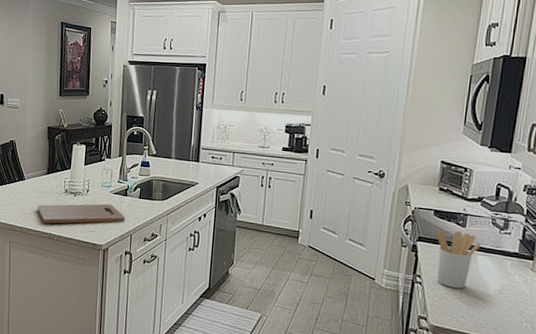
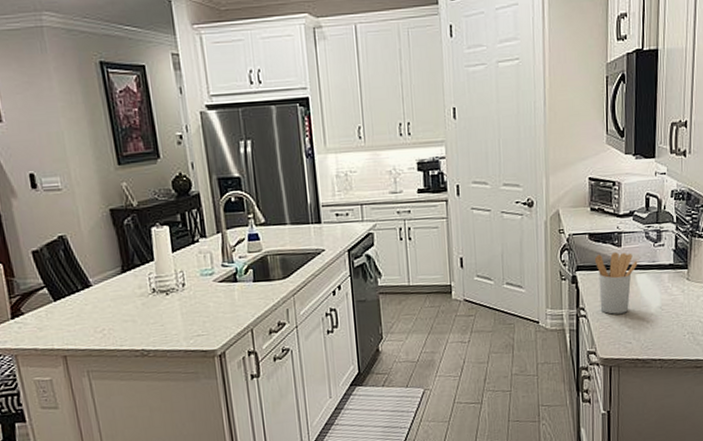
cutting board: present [37,203,125,224] -> none [117,296,241,338]

